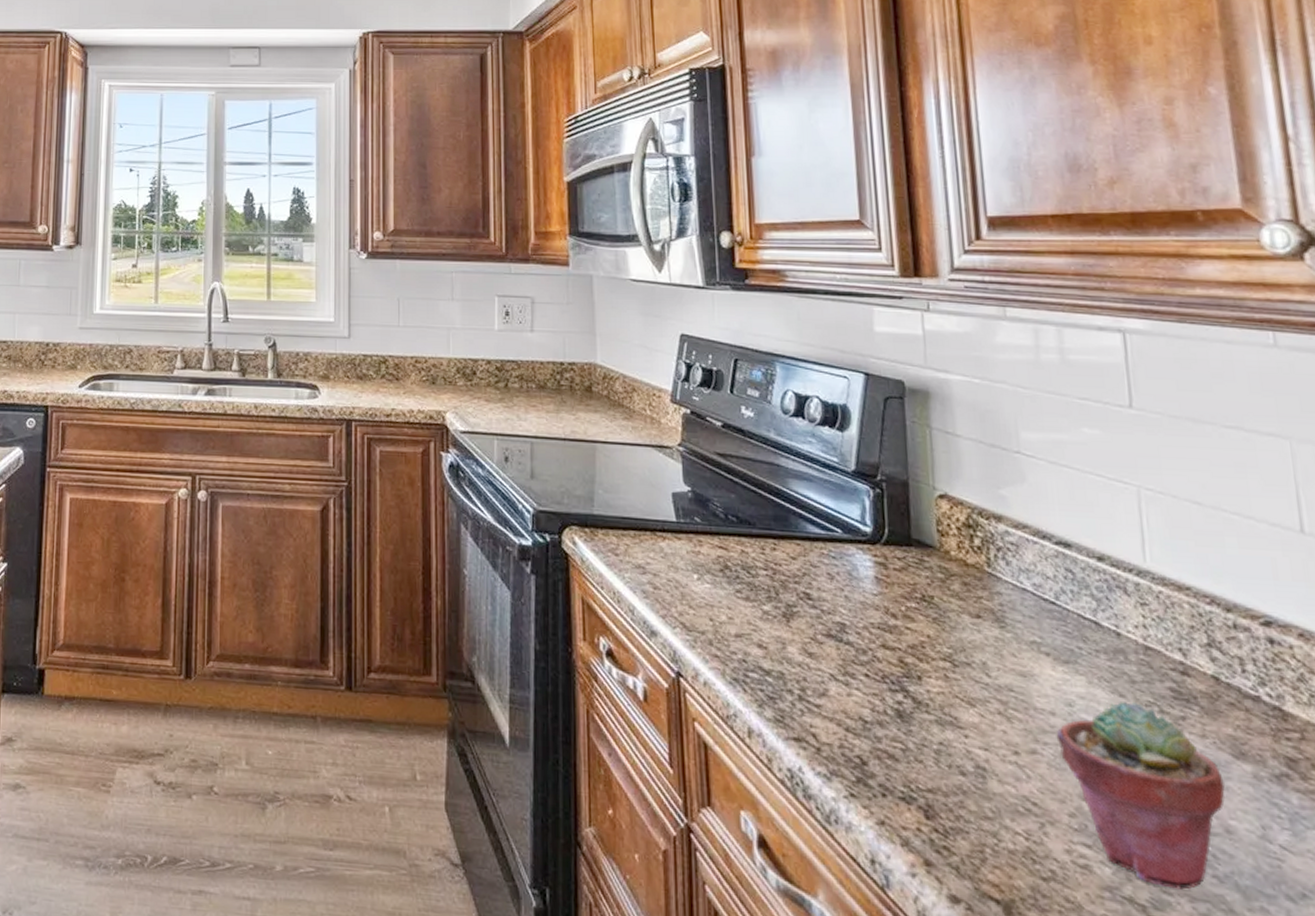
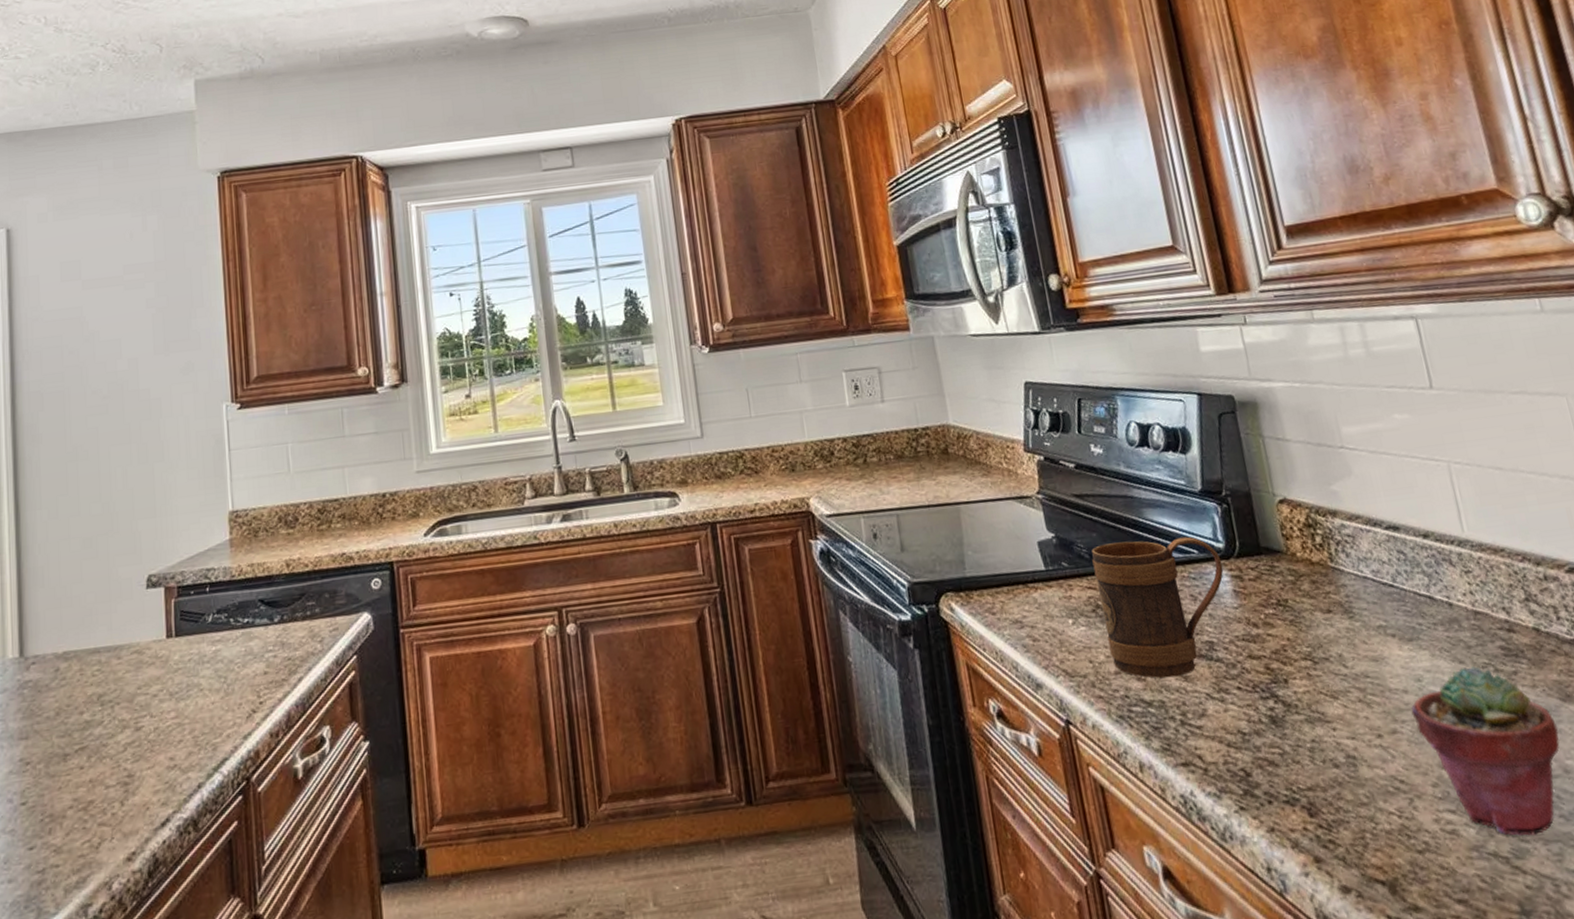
mug: none [727,507,867,652] -> present [1092,536,1223,679]

